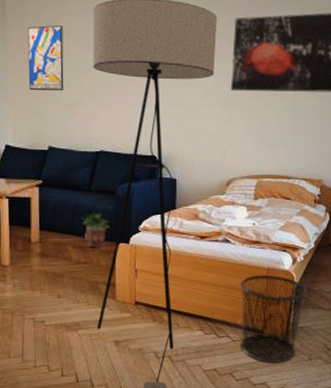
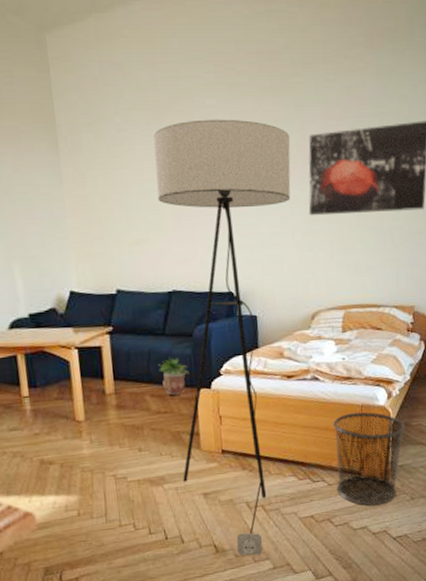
wall art: present [27,25,64,91] -> none [84,156,128,230]

